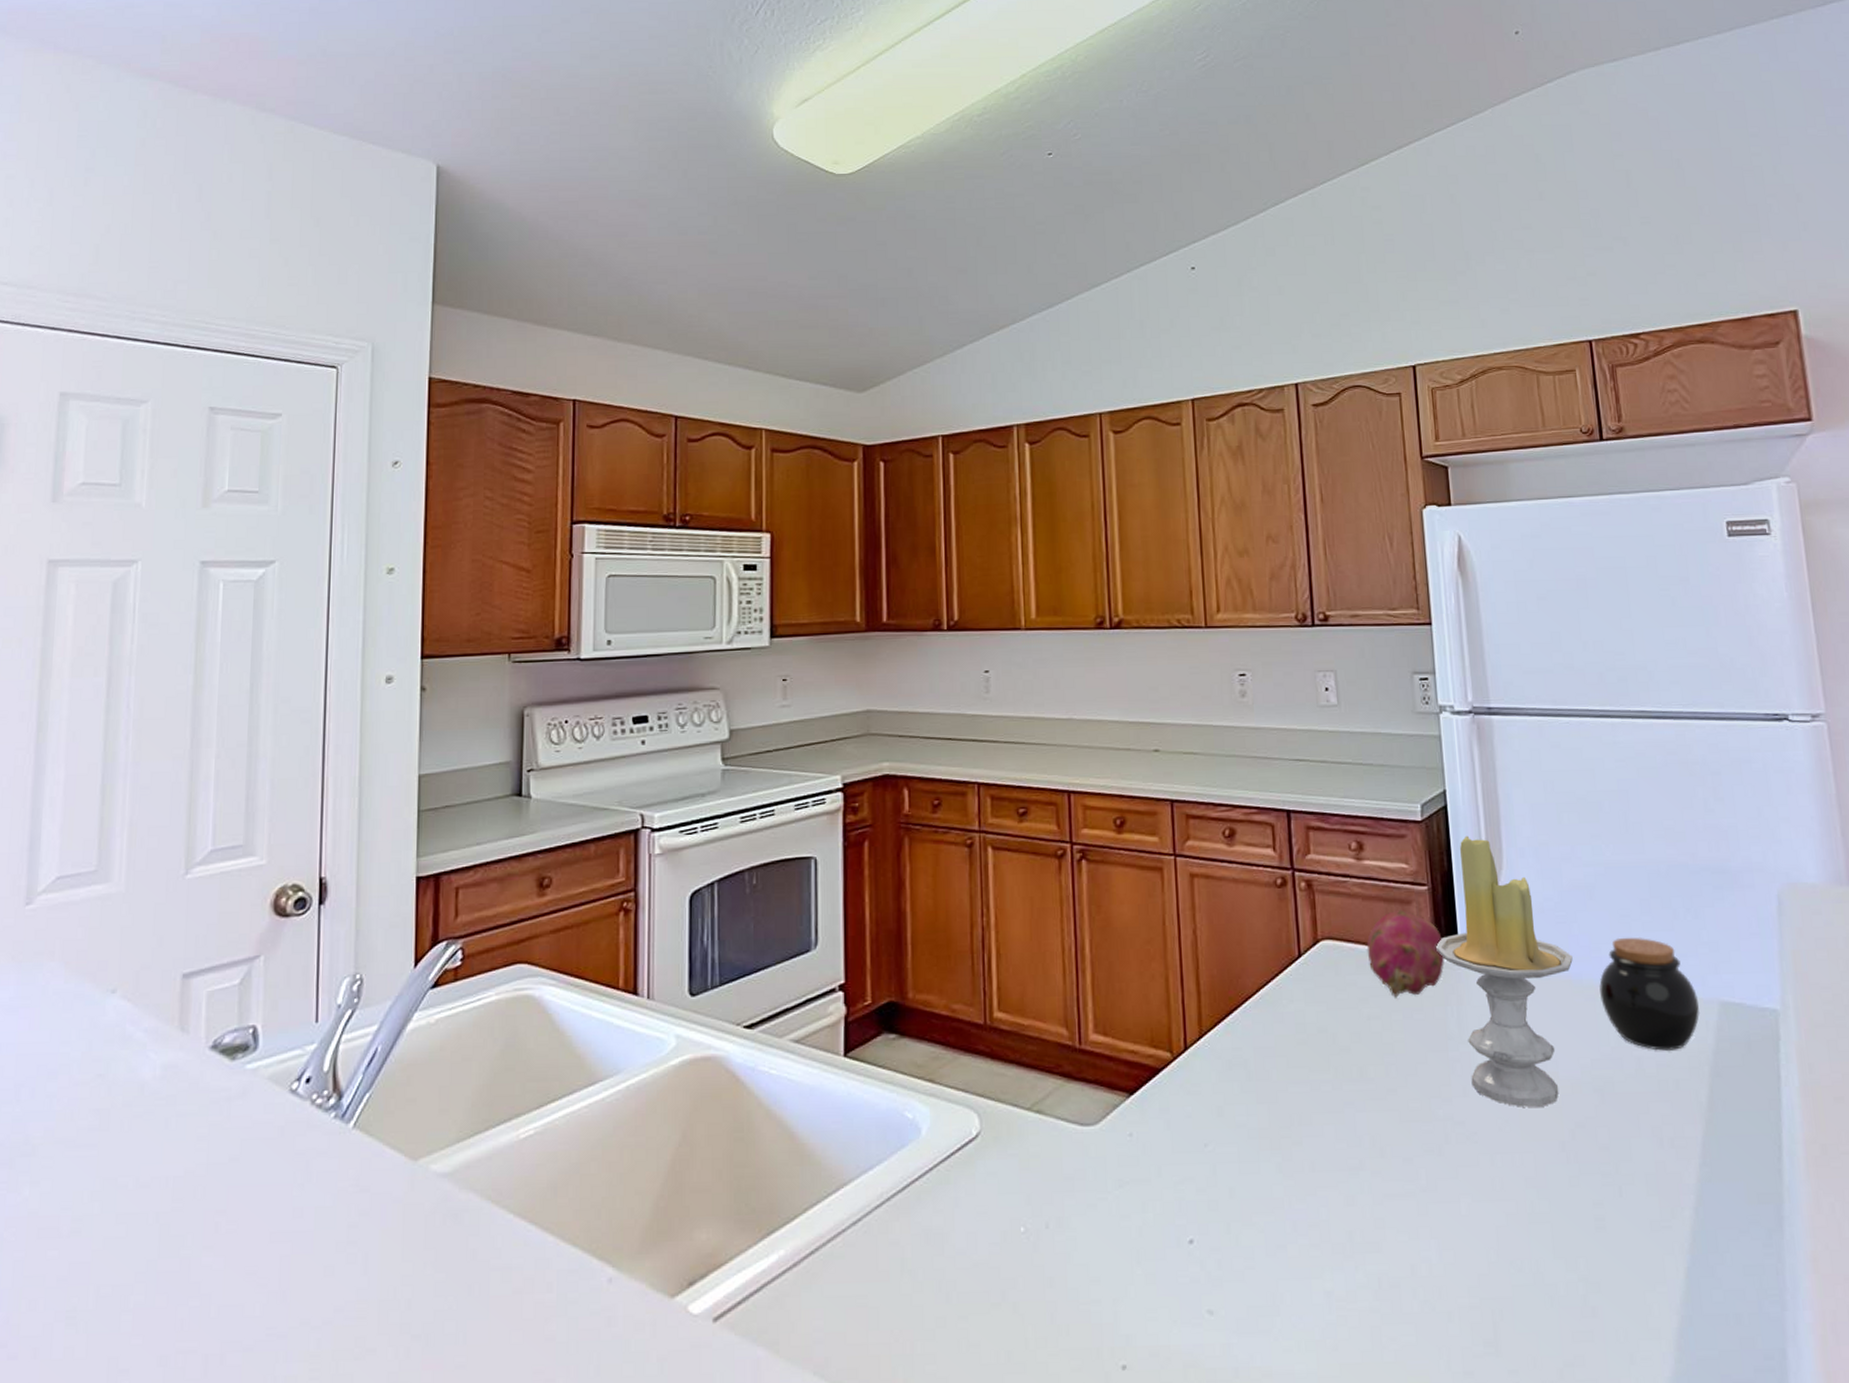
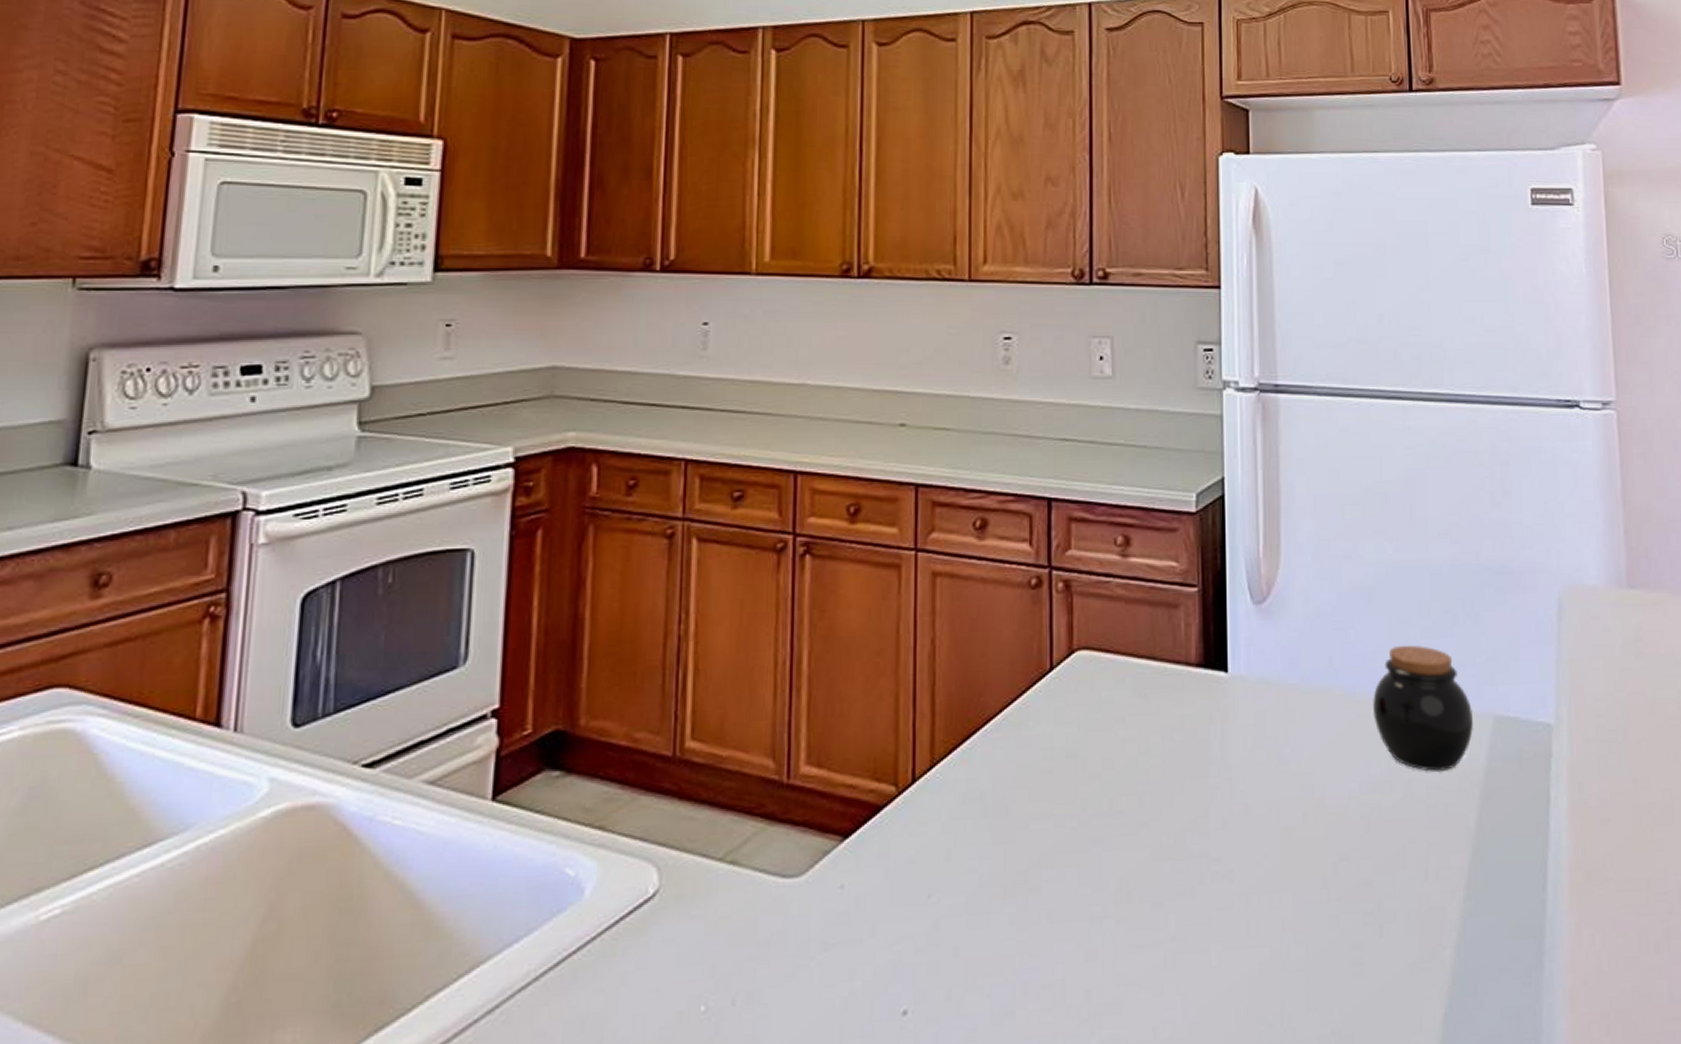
fruit: present [1366,909,1445,998] -> none [1127,614,1212,717]
candle: present [1435,835,1573,1107] -> none [1201,530,1347,840]

